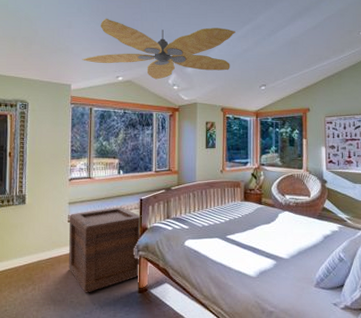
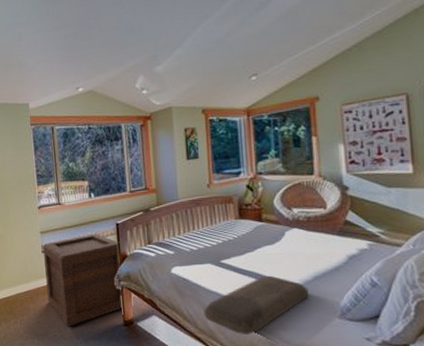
ceiling fan: present [82,18,235,80] -> none [37,10,213,86]
cushion: none [209,250,294,302] -> present [204,275,309,336]

